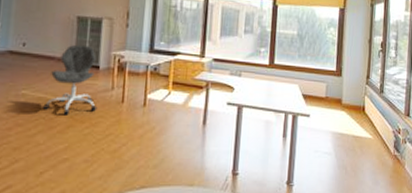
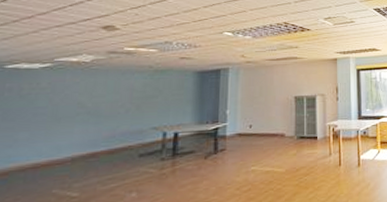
office chair: present [43,45,98,116] -> none [271,120,319,184]

